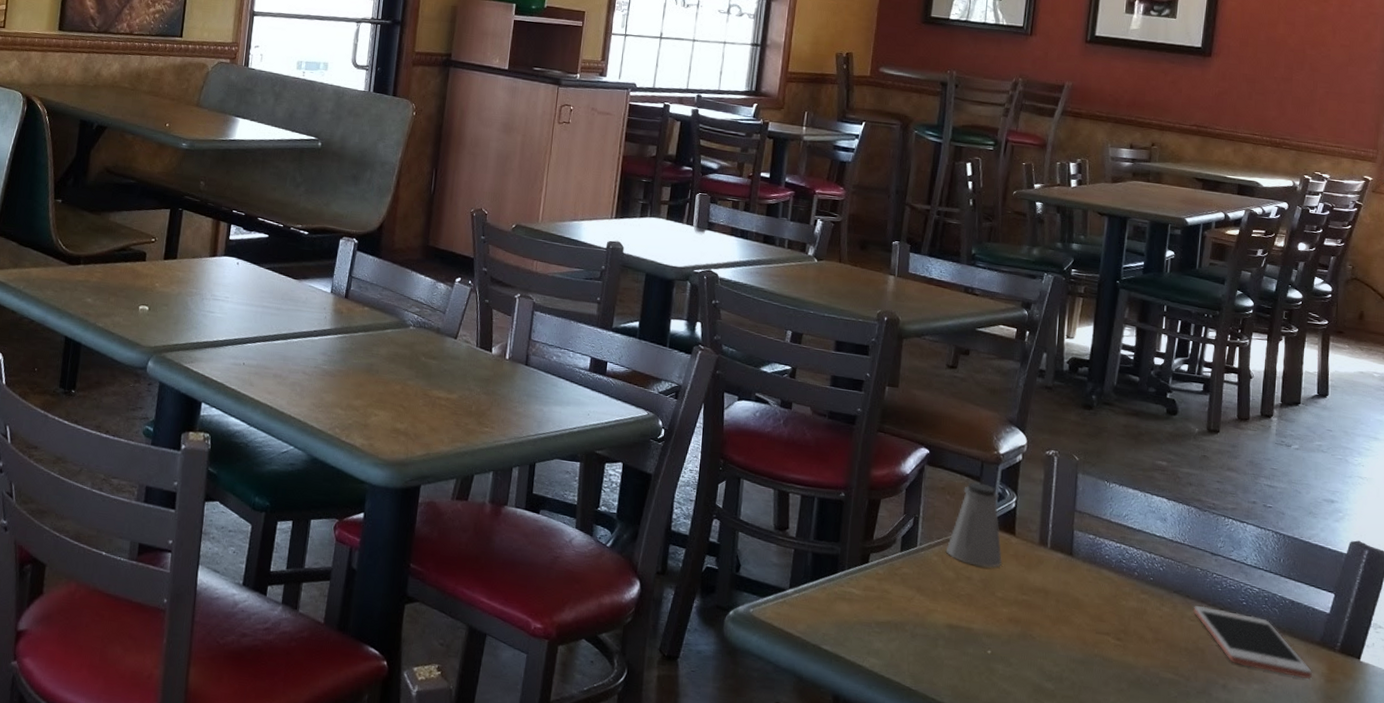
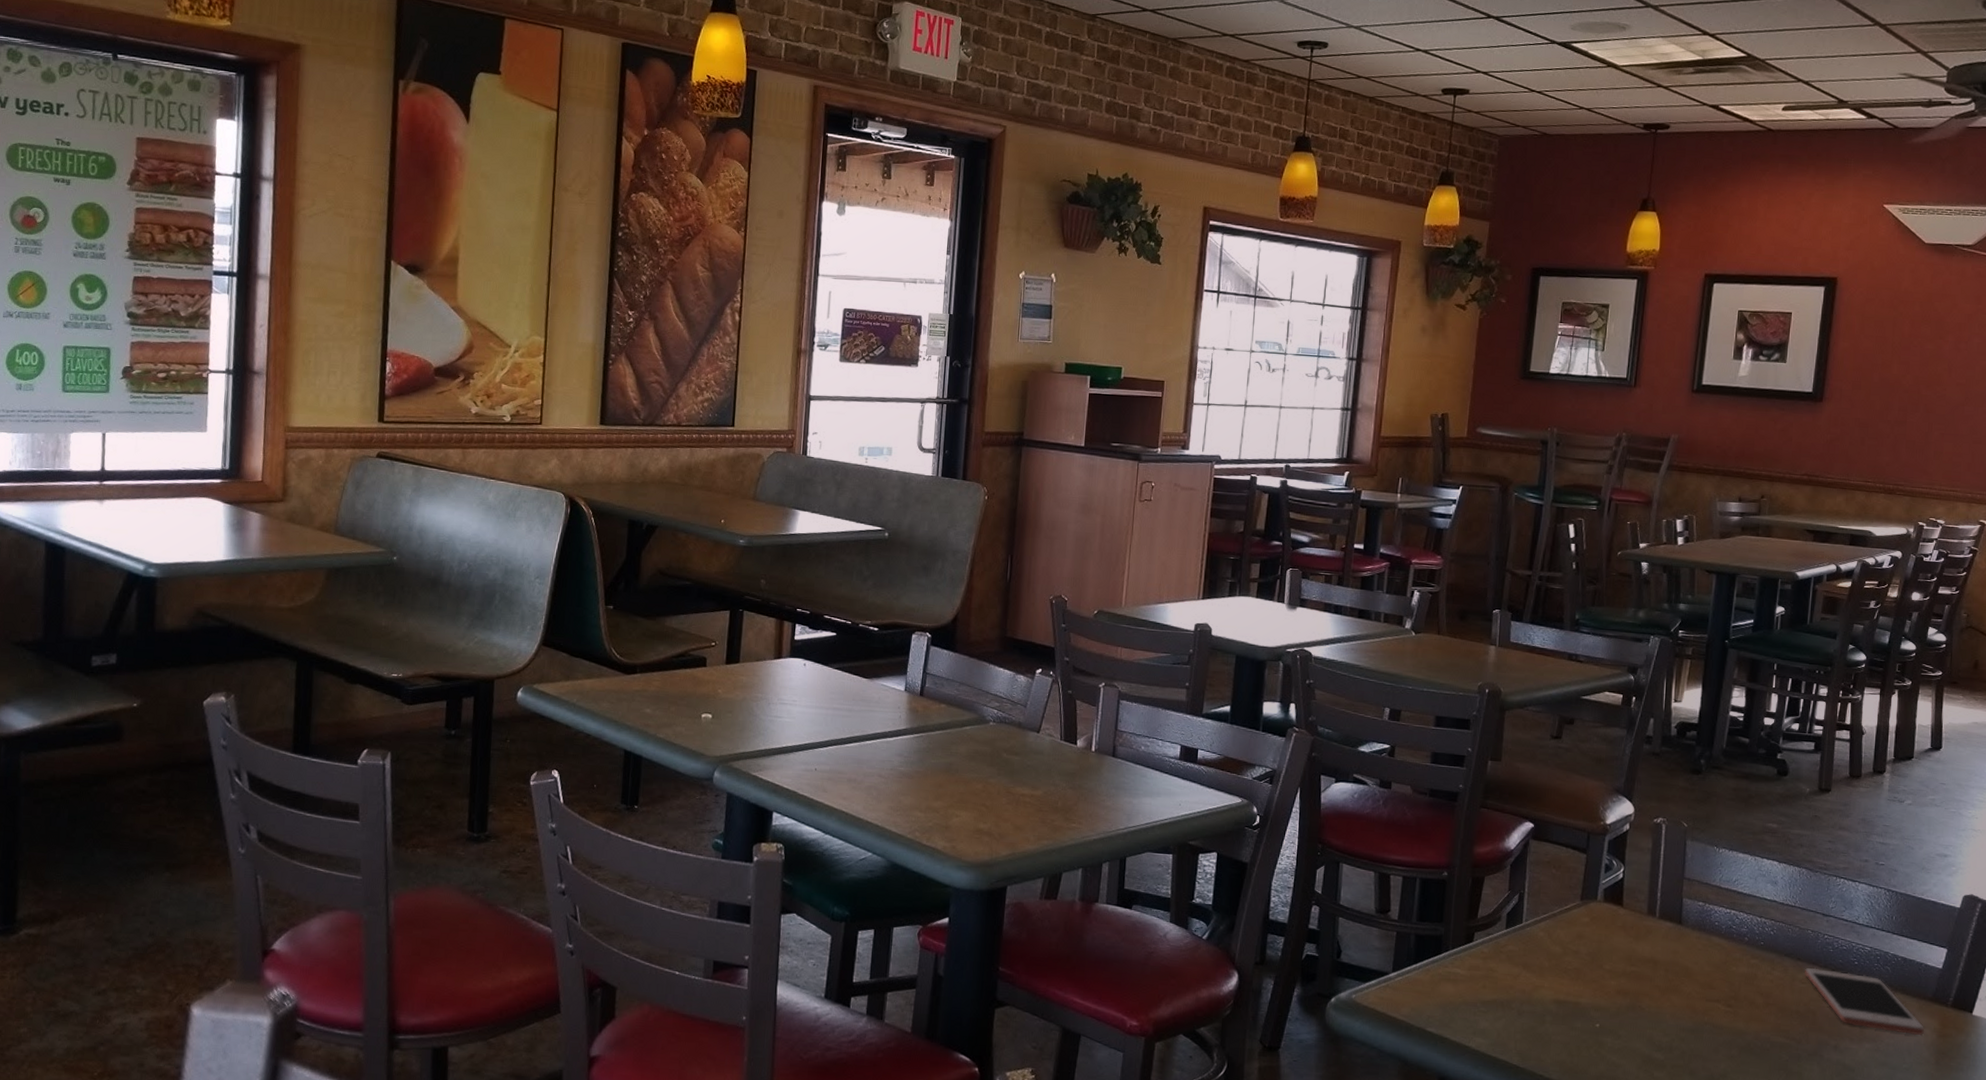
saltshaker: present [945,482,1003,568] -> none [1552,854,1611,941]

